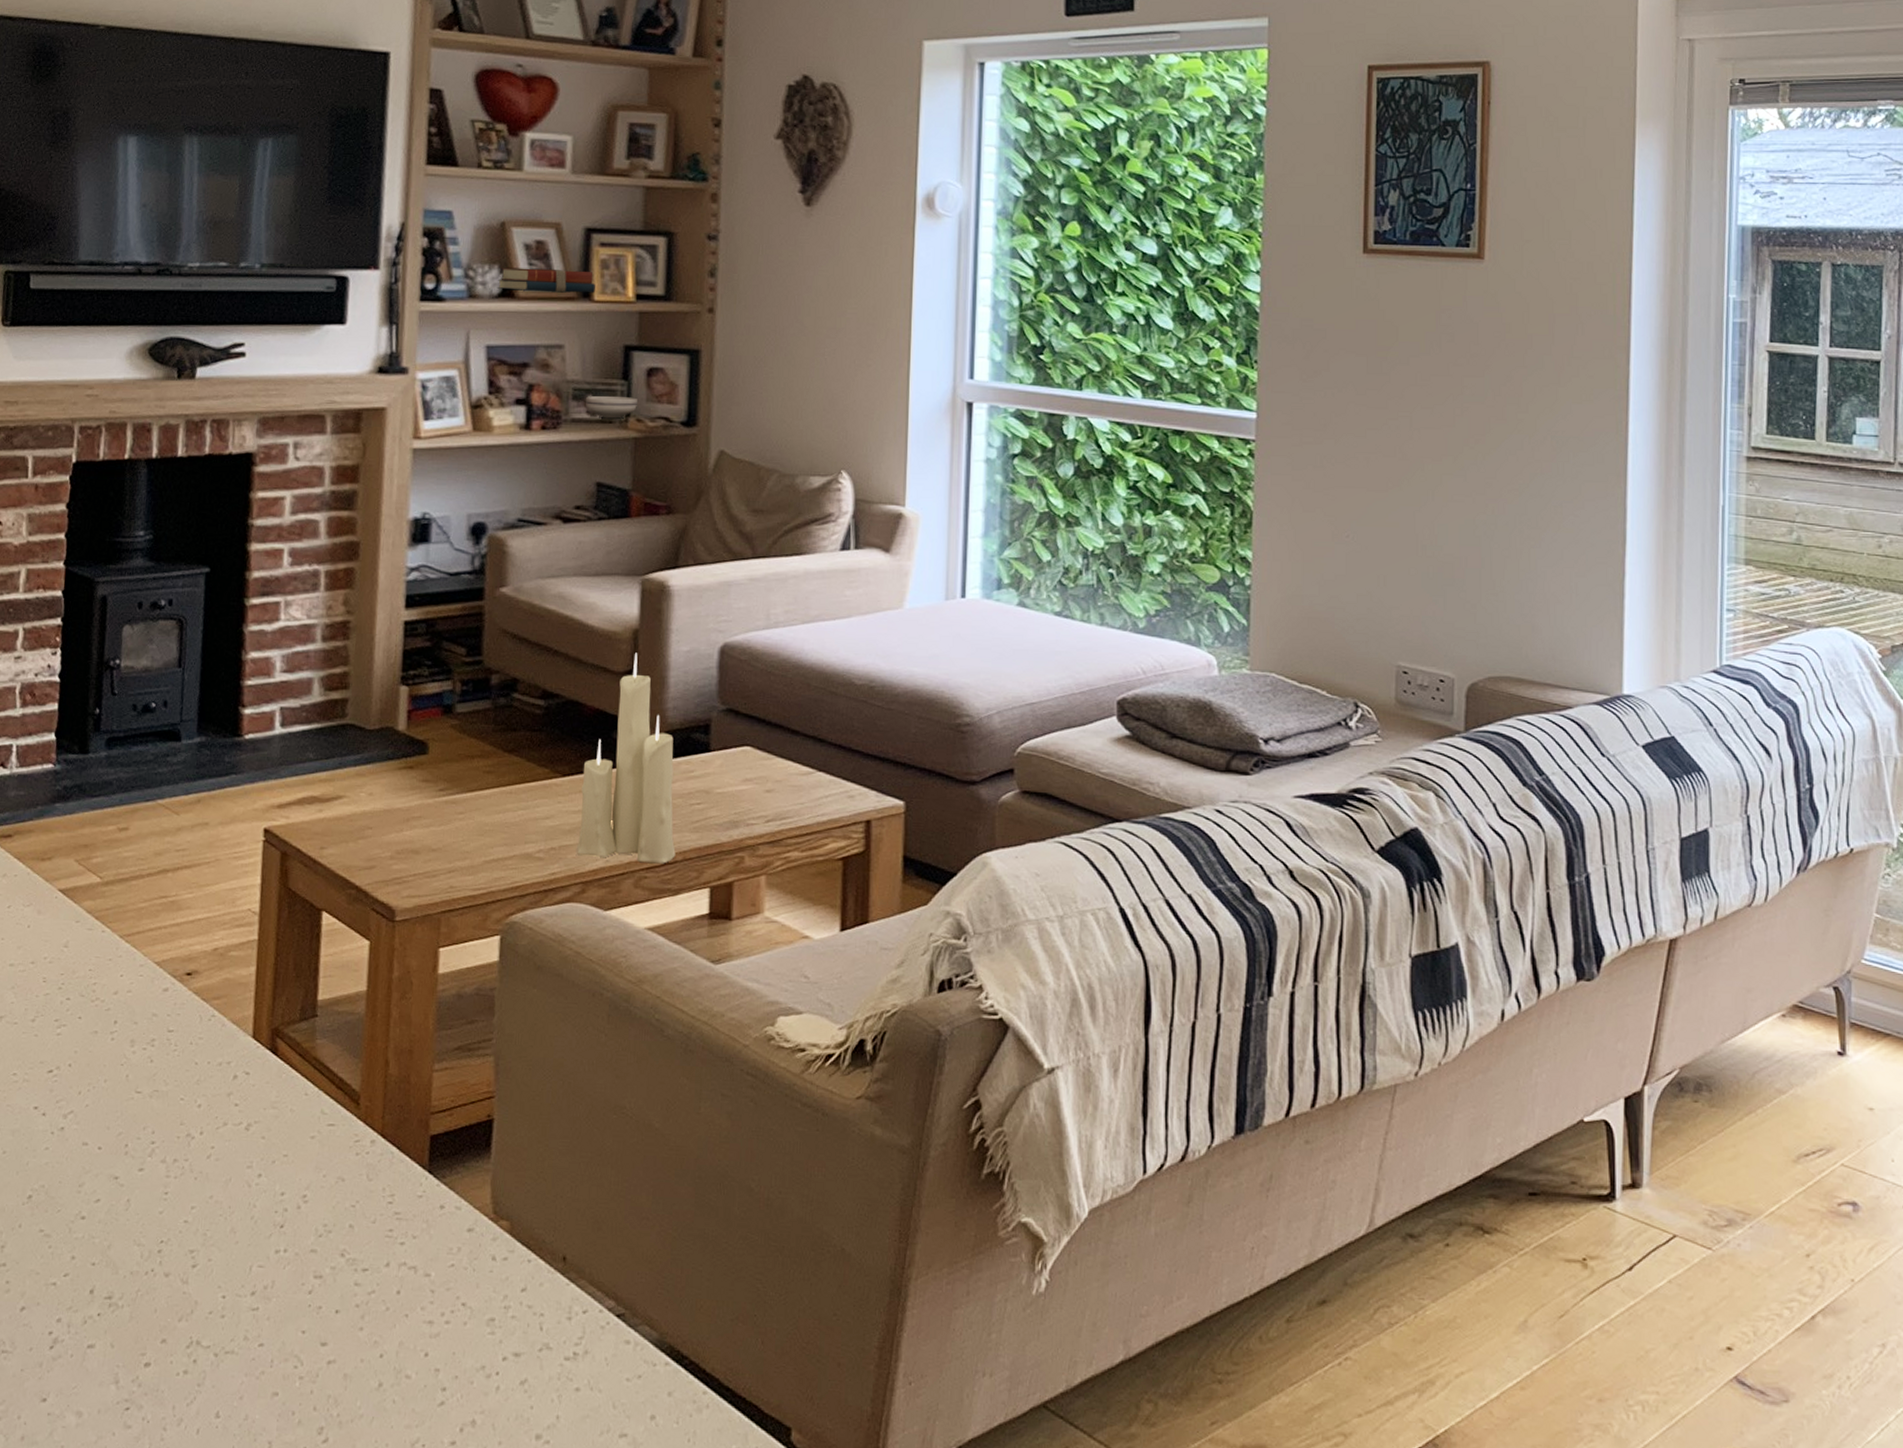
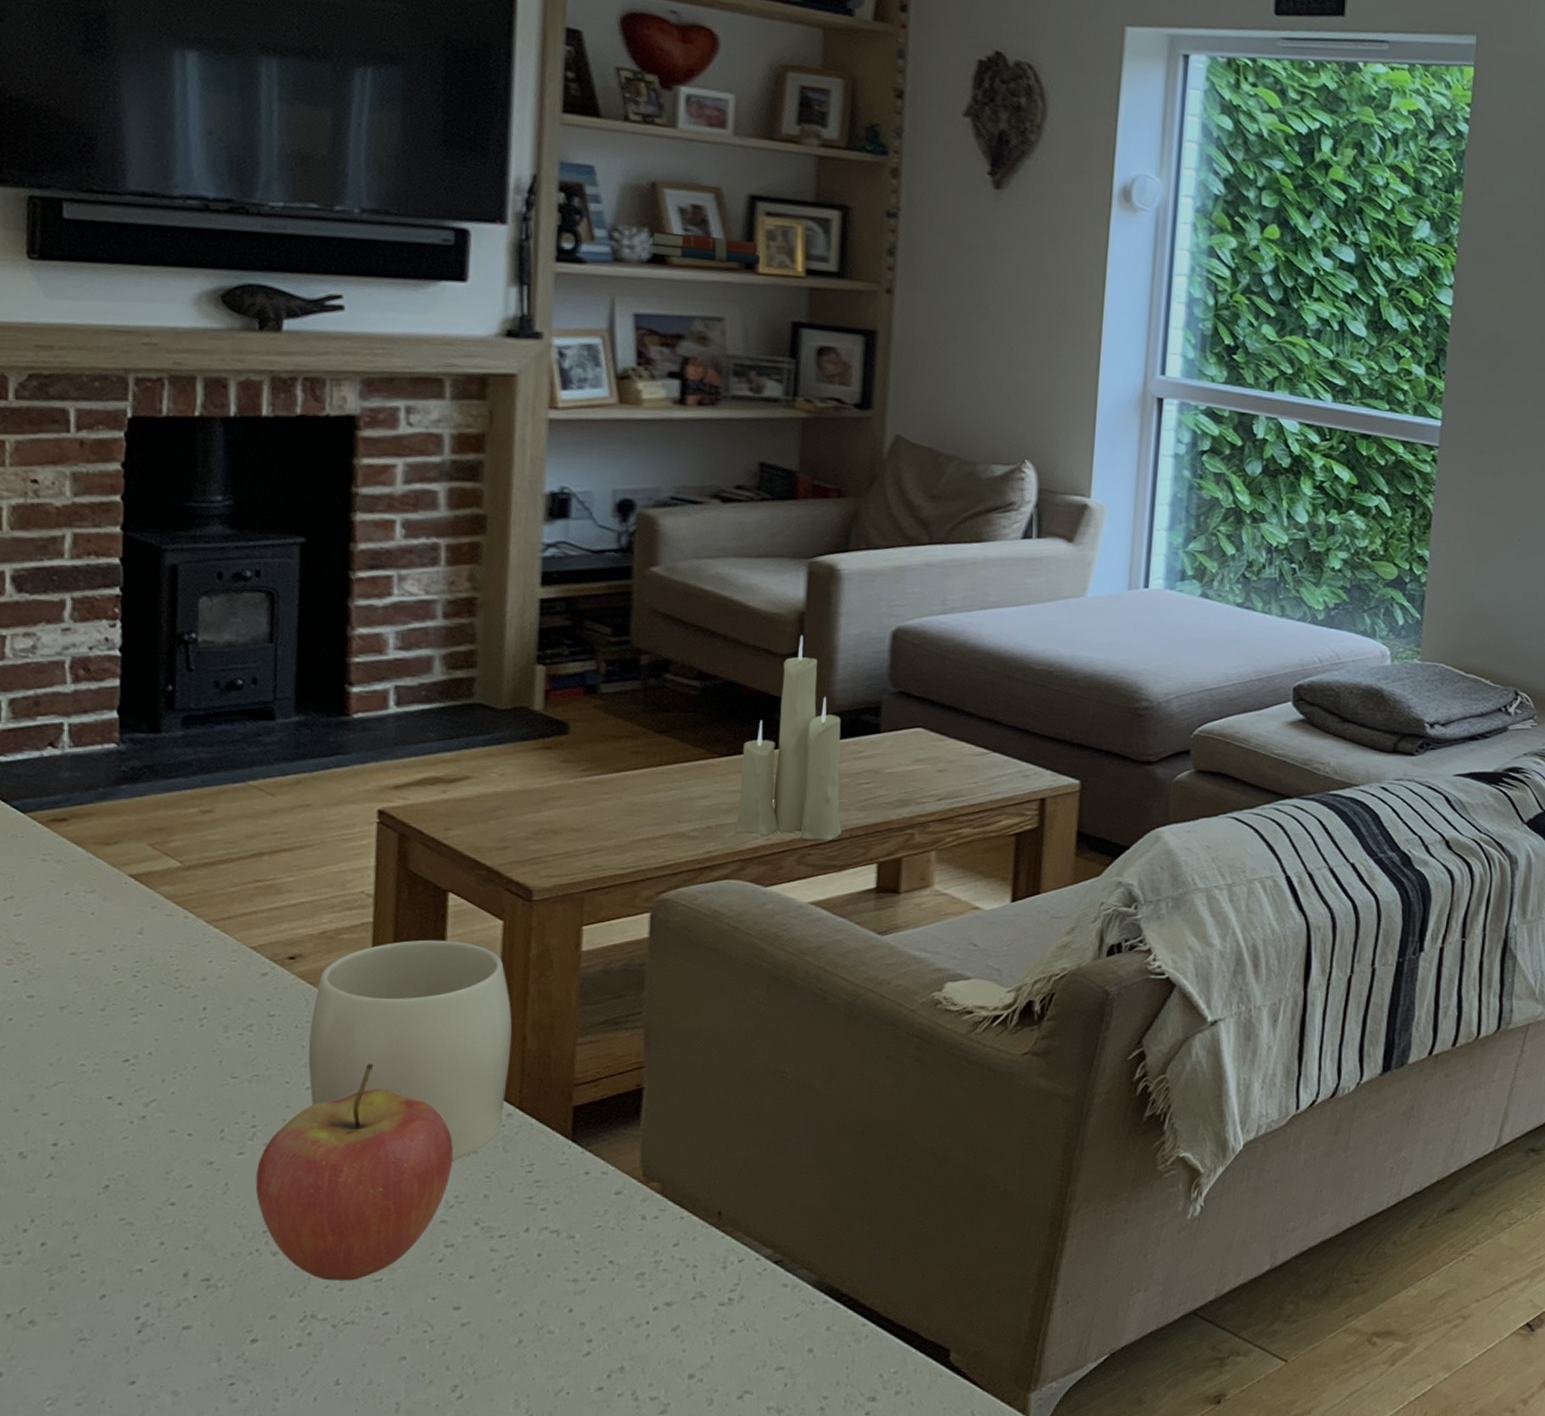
fruit: none [152,1082,323,1308] -> present [255,1063,454,1281]
mug: none [200,958,377,1187] -> present [308,939,513,1161]
bowl: present [585,396,637,419] -> none [747,372,806,398]

